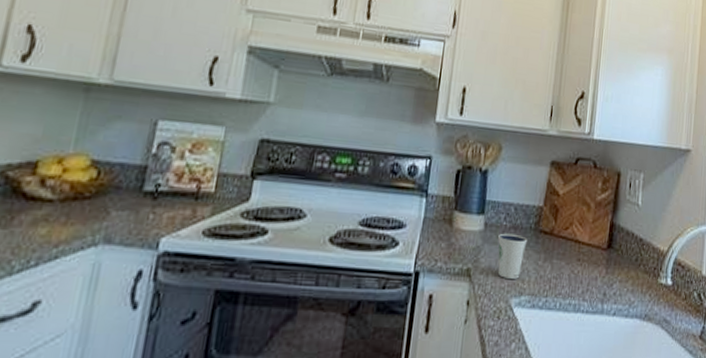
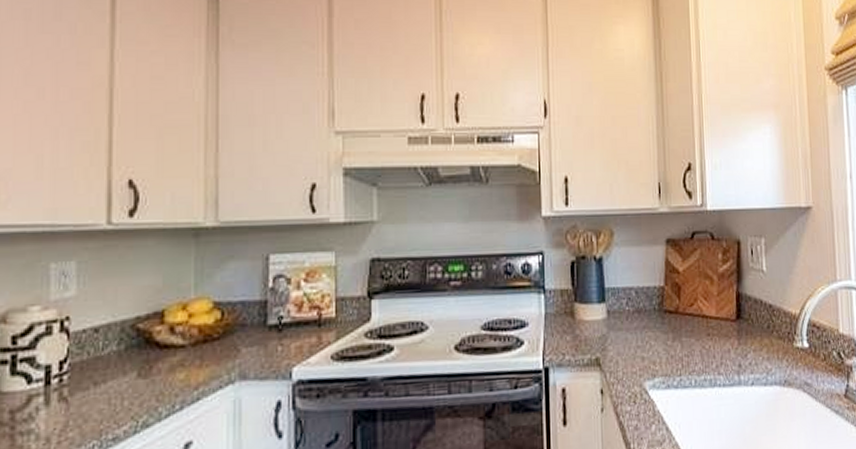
dixie cup: present [497,233,528,279] -> none [622,317,653,363]

